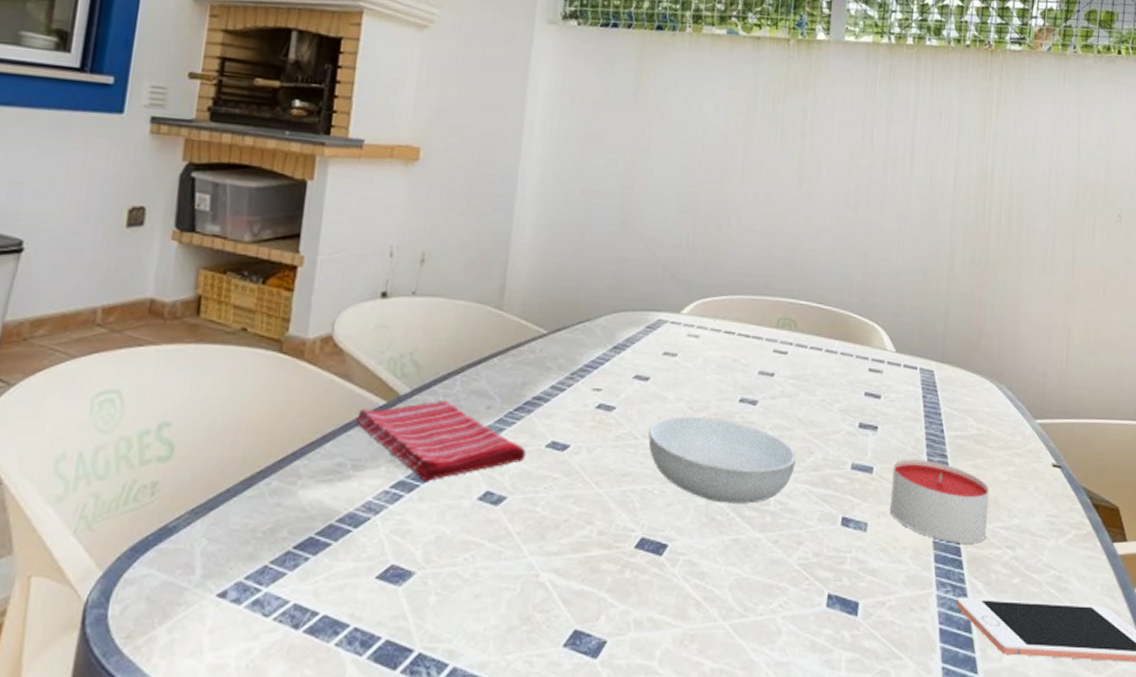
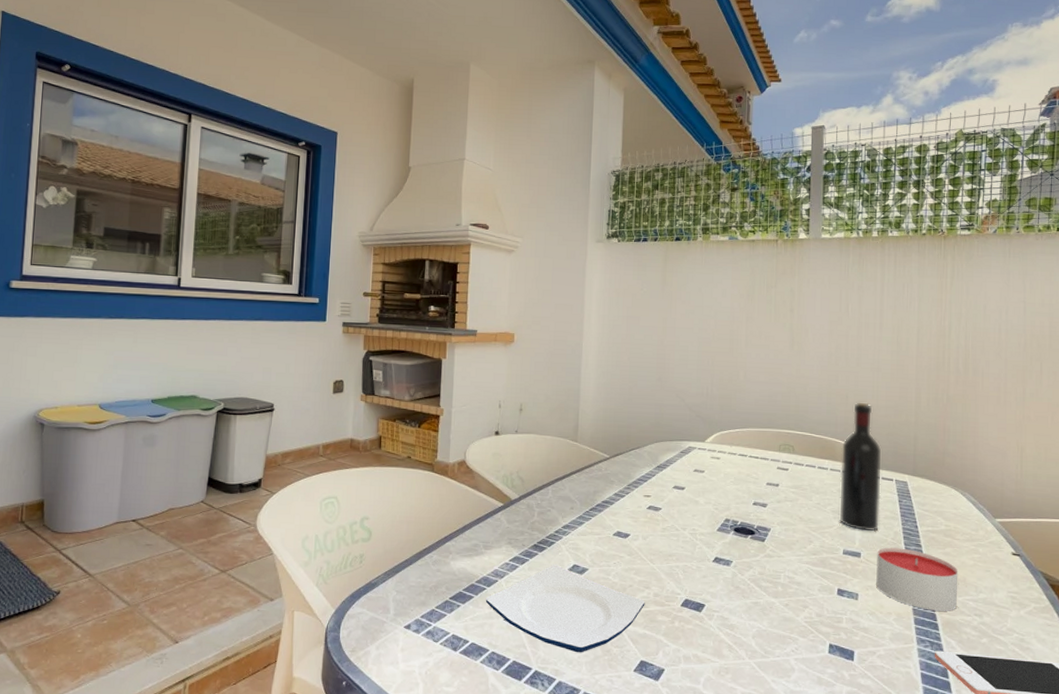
plate: none [349,492,585,623] -> present [485,565,645,653]
dish towel: present [355,400,526,481] -> none [483,503,600,557]
serving bowl: present [648,416,796,504] -> none [686,514,799,578]
wine bottle: none [848,262,904,438] -> present [839,402,881,532]

